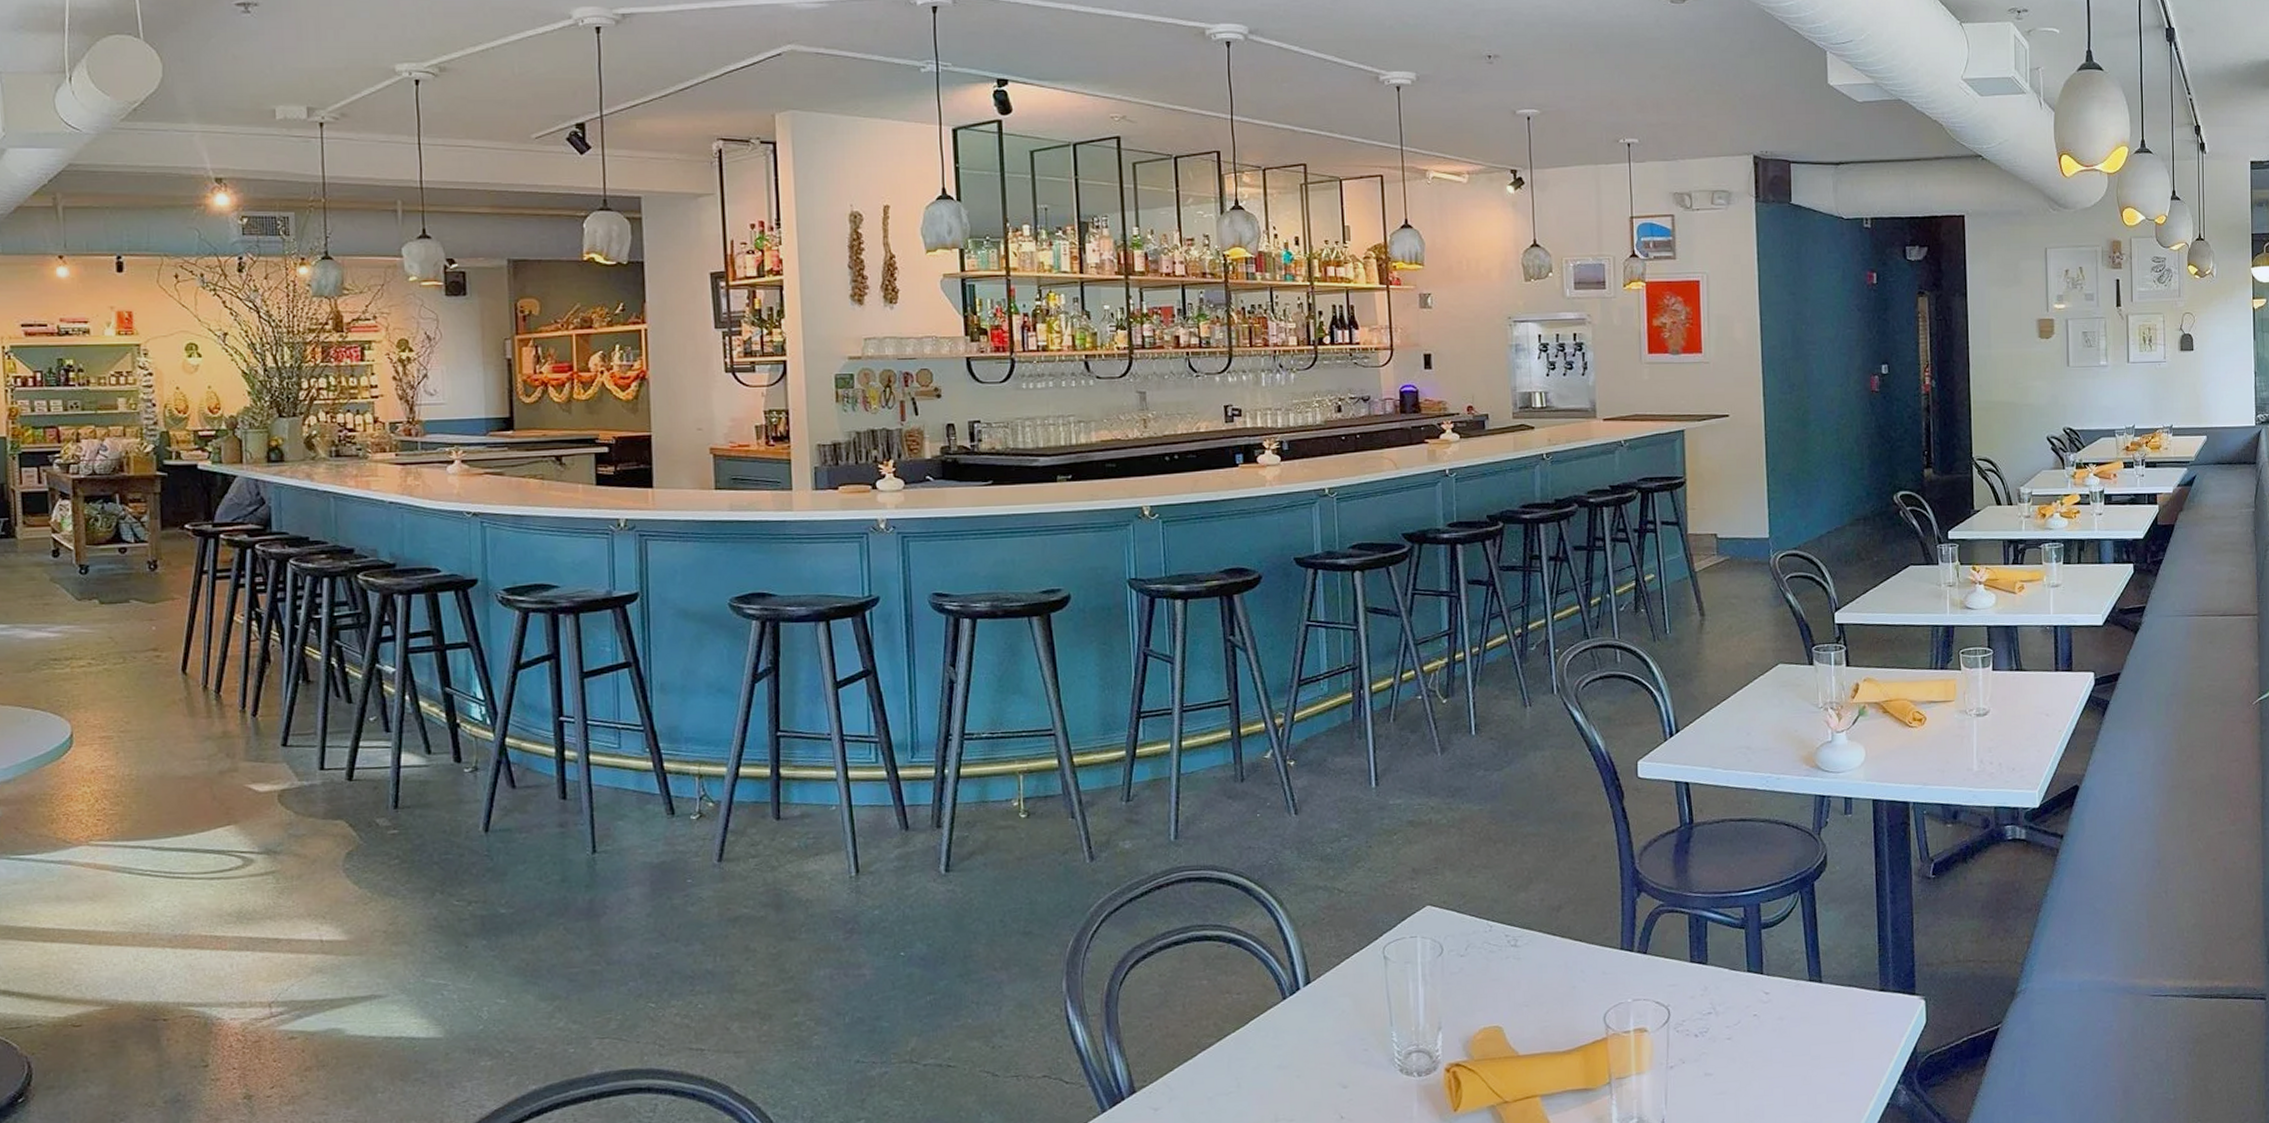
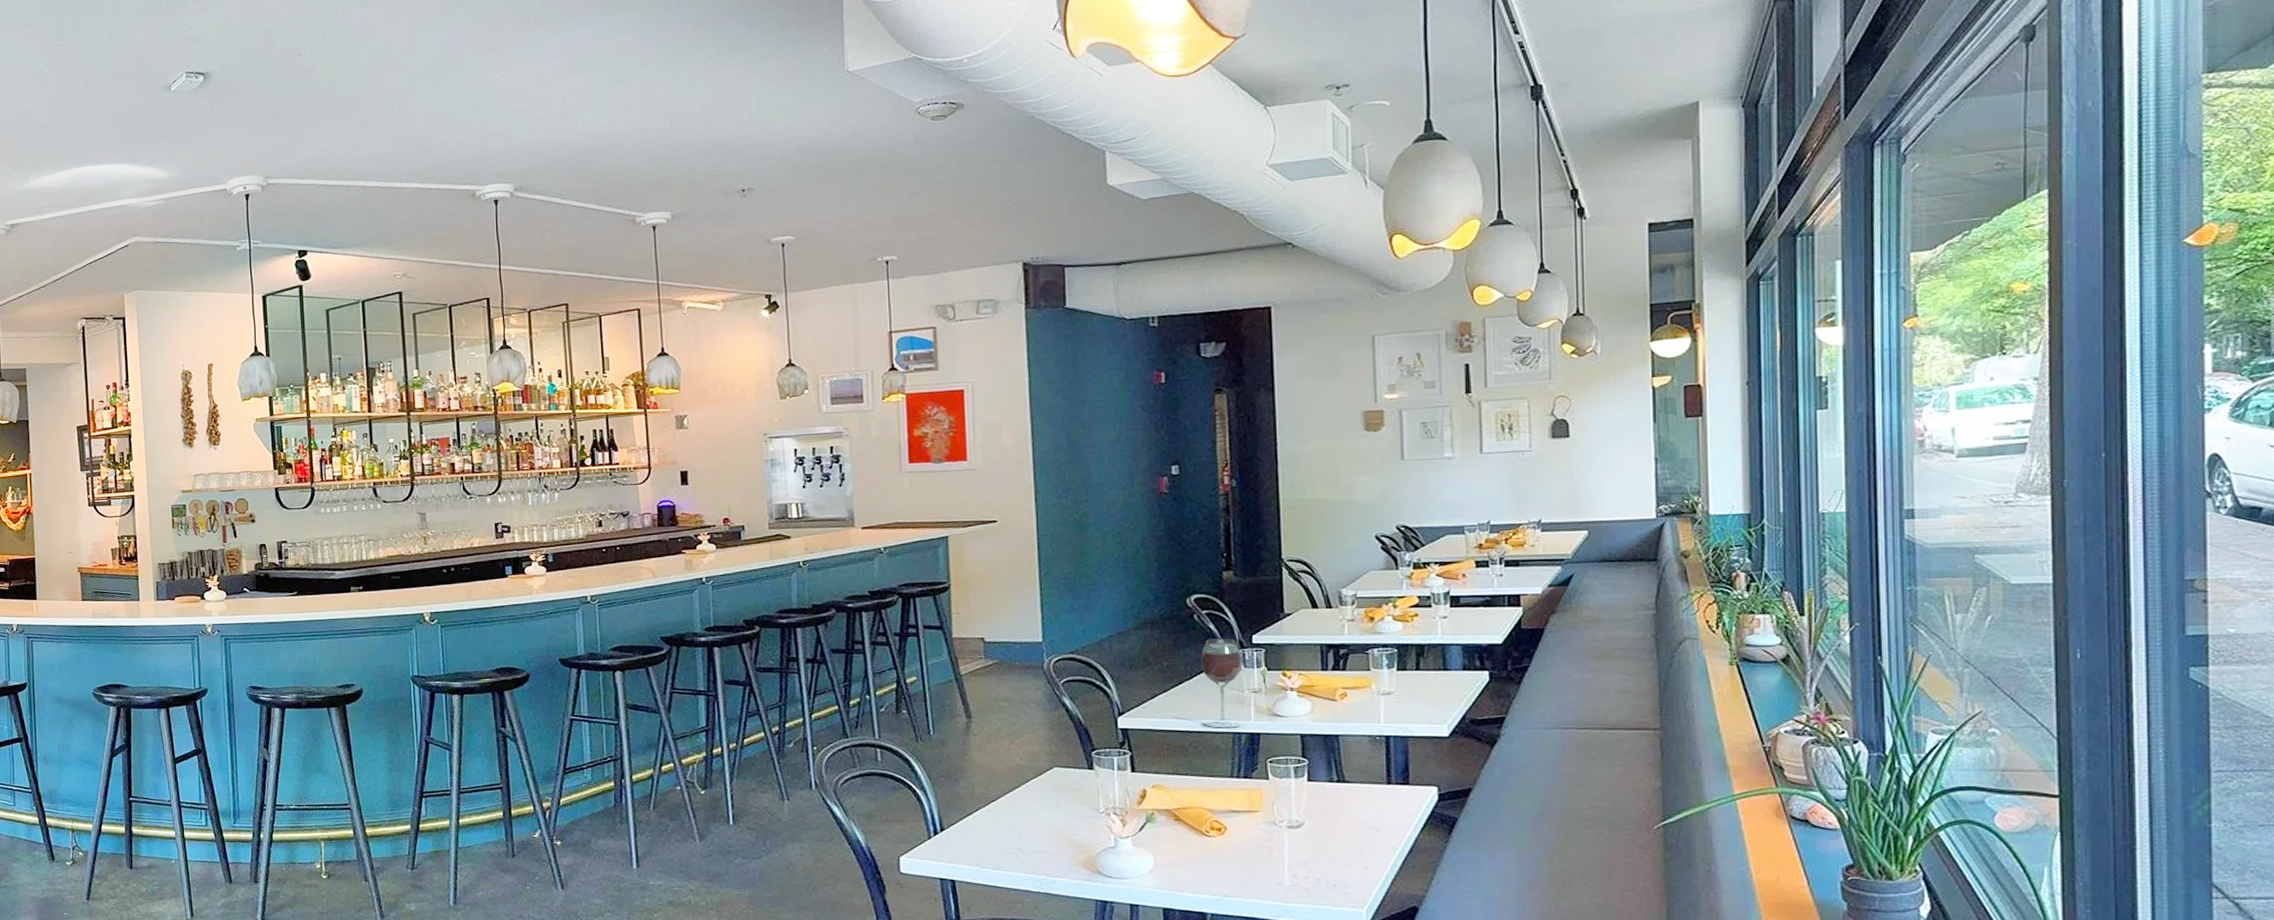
wineglass: none [1906,534,1939,622] -> present [1201,638,1242,728]

